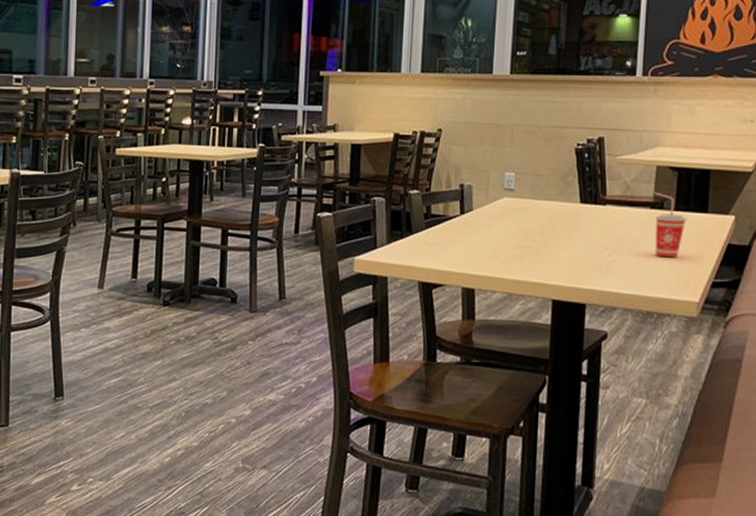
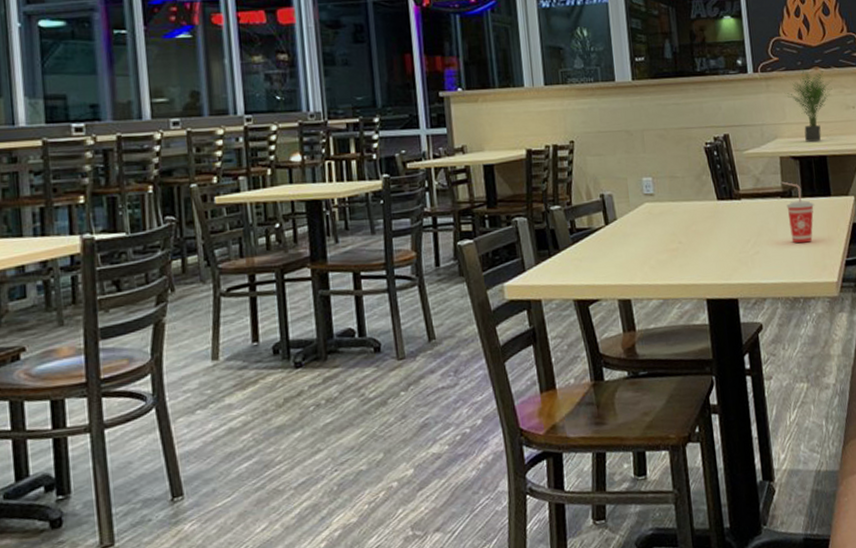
potted plant: none [674,75,733,154] -> present [785,69,833,142]

